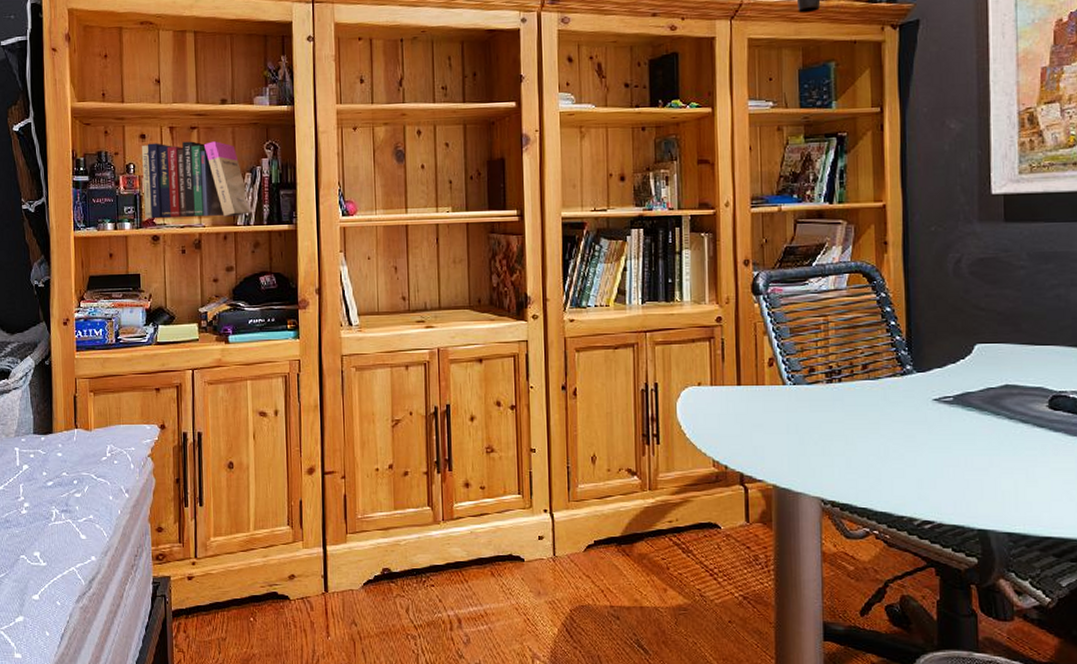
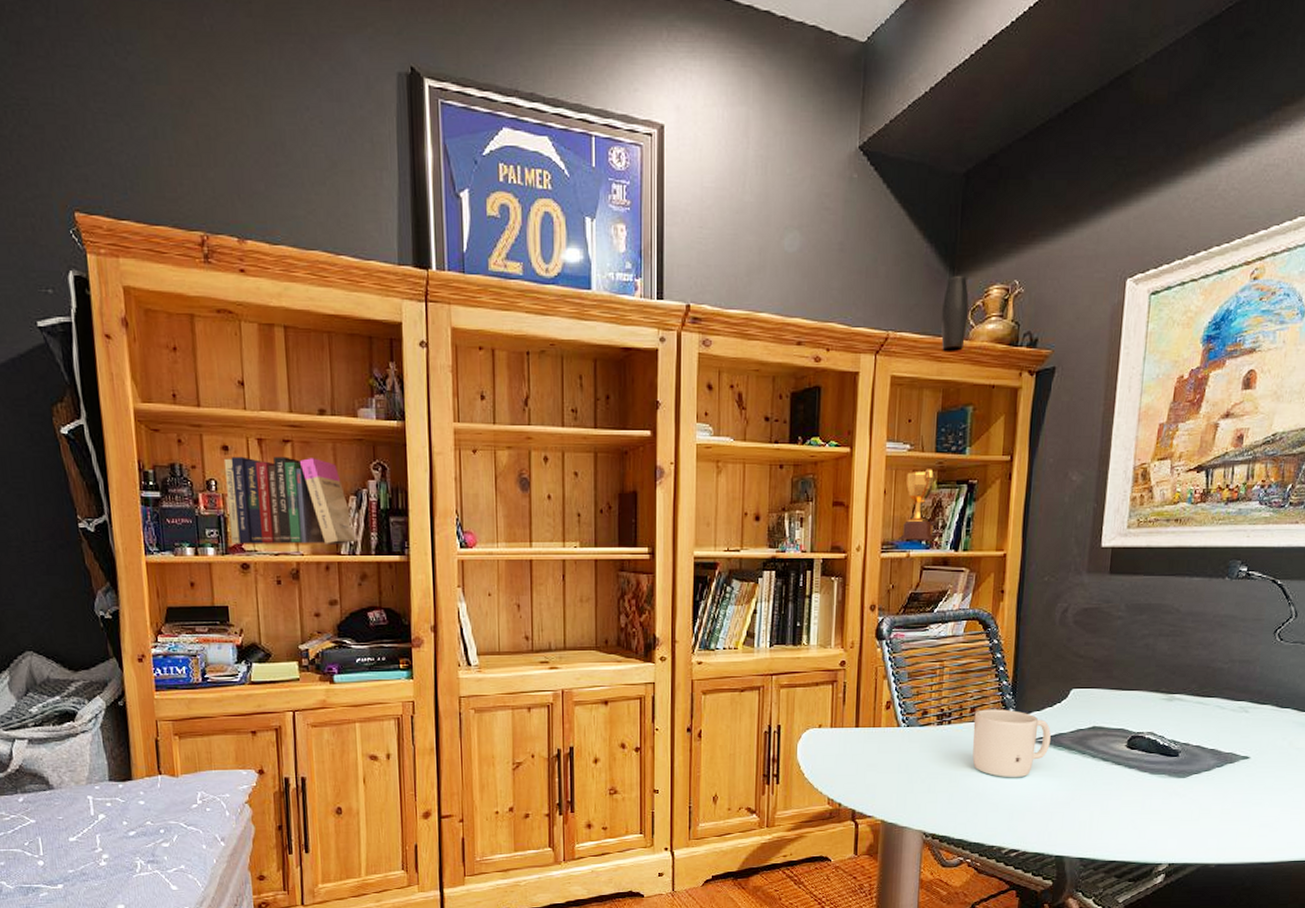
award: none [768,124,807,194] -> present [898,469,935,540]
mug: none [867,366,957,441] -> present [972,709,1051,778]

